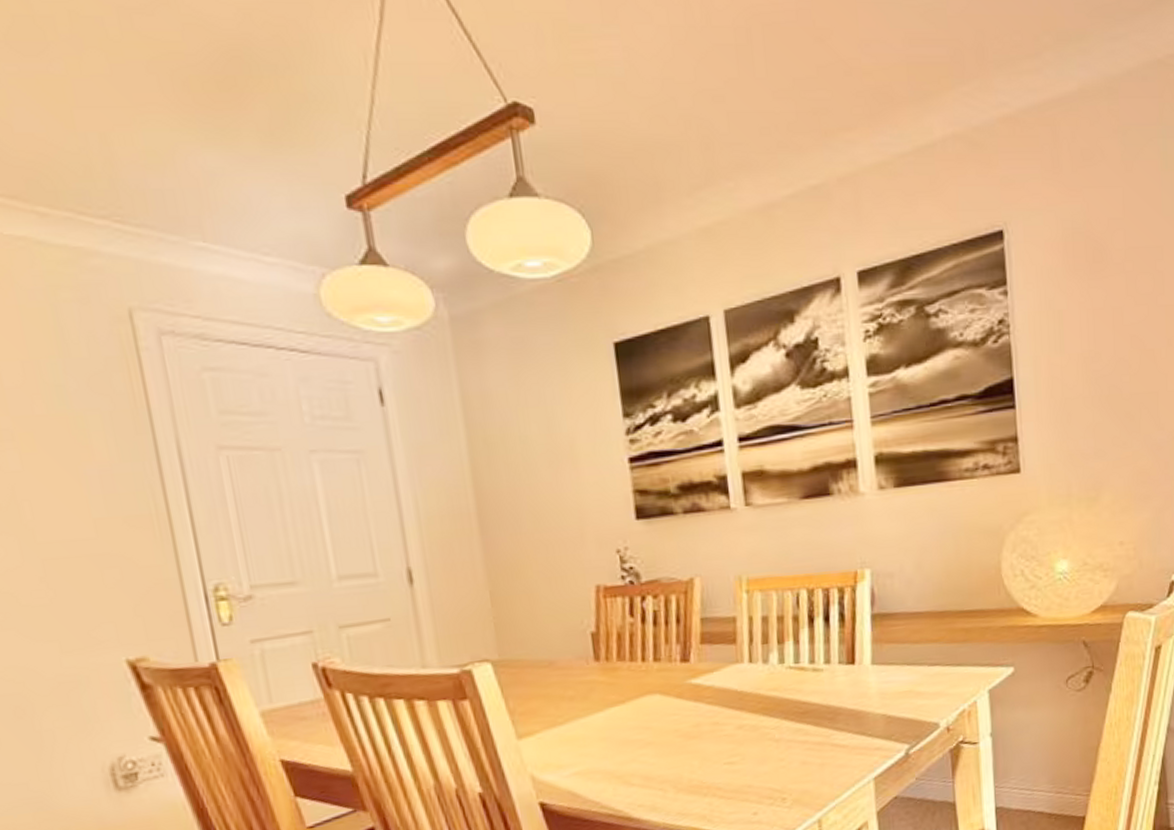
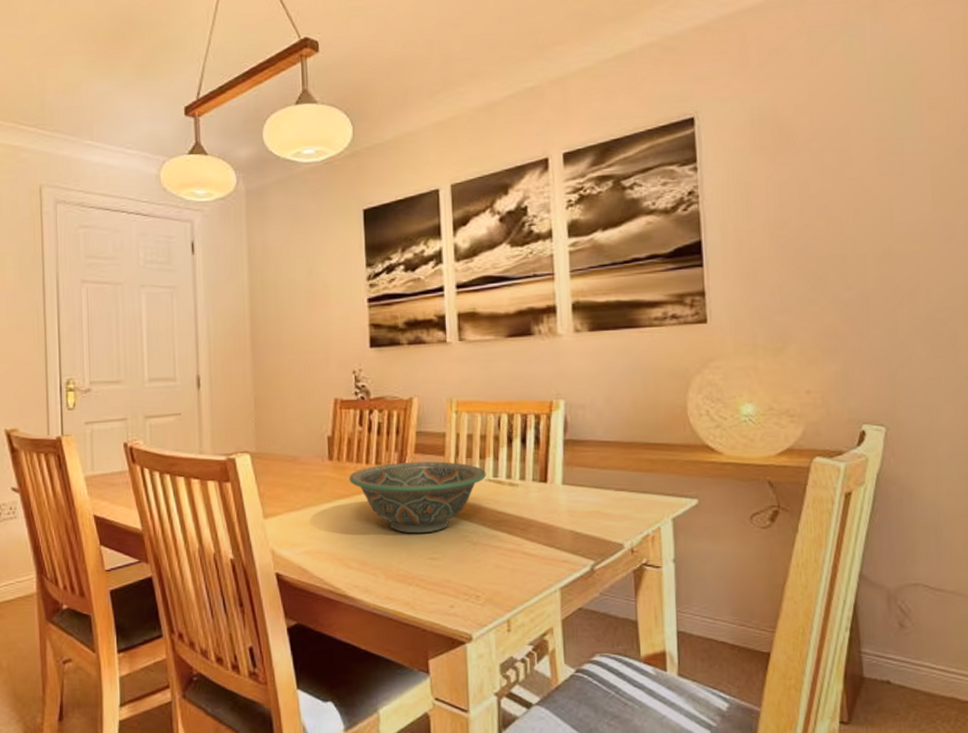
decorative bowl: none [622,650,786,738] -> present [349,461,486,534]

